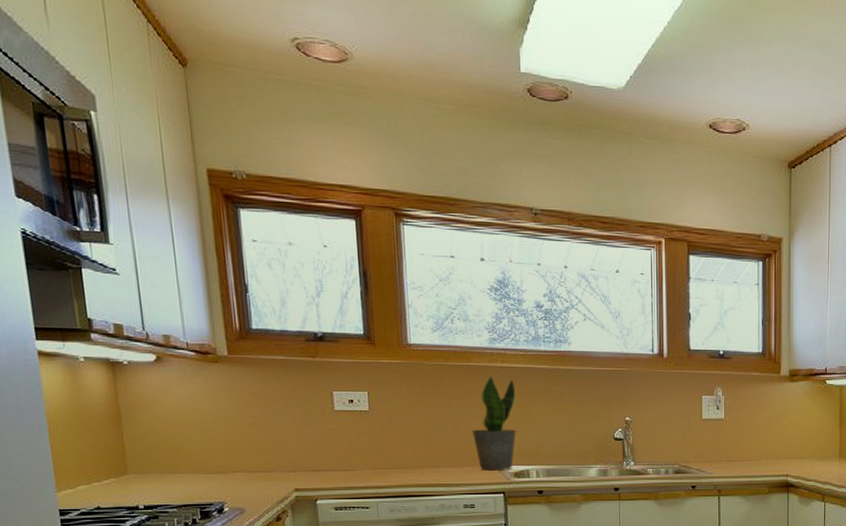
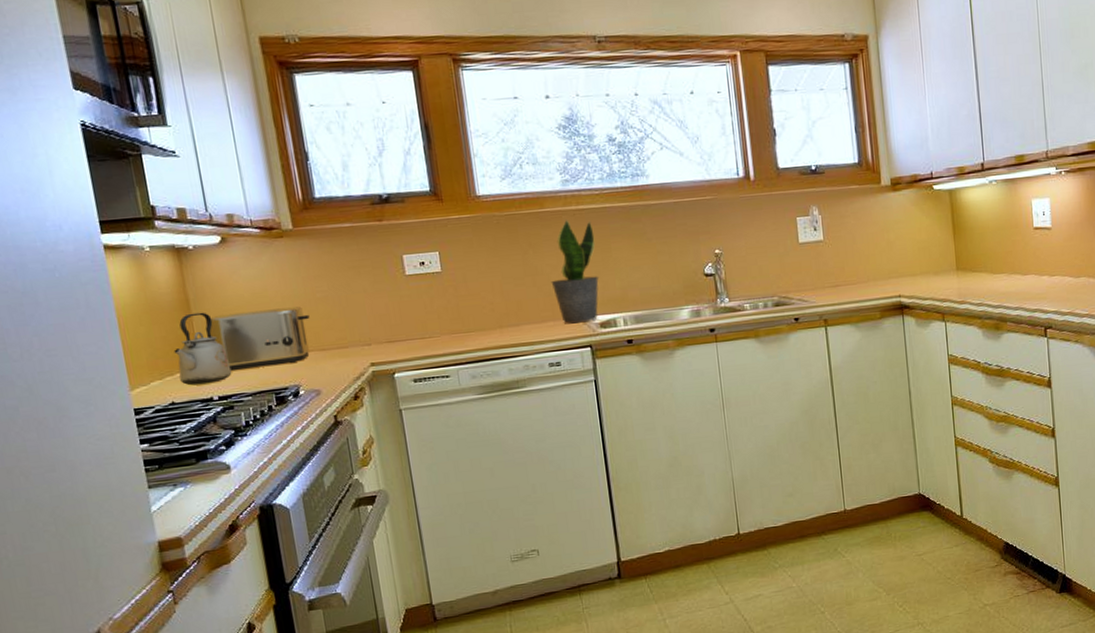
kettle: none [102,425,159,493] -> present [174,312,232,386]
toaster: none [135,429,239,484] -> present [205,306,310,372]

